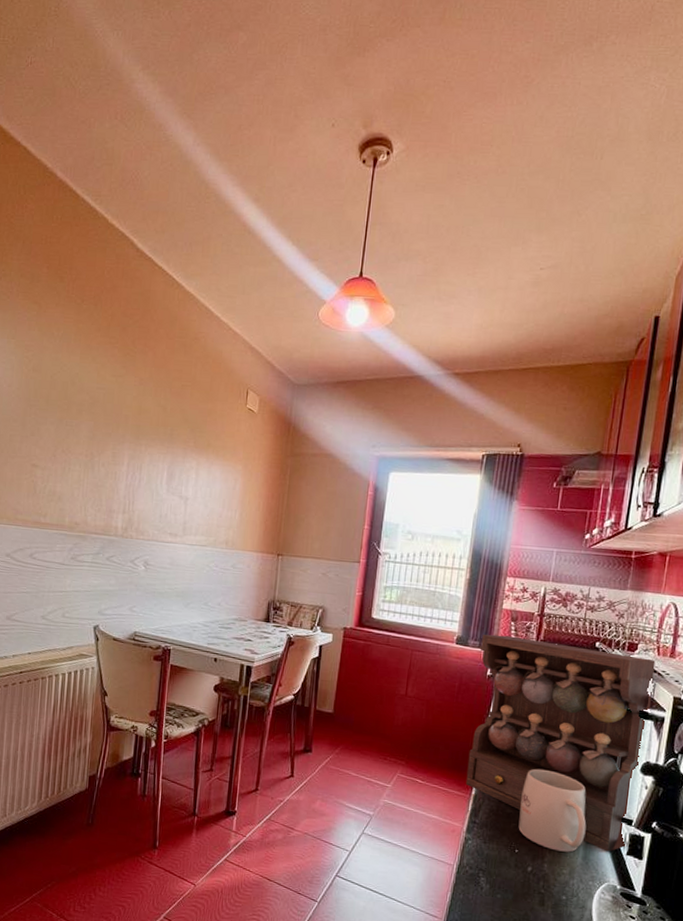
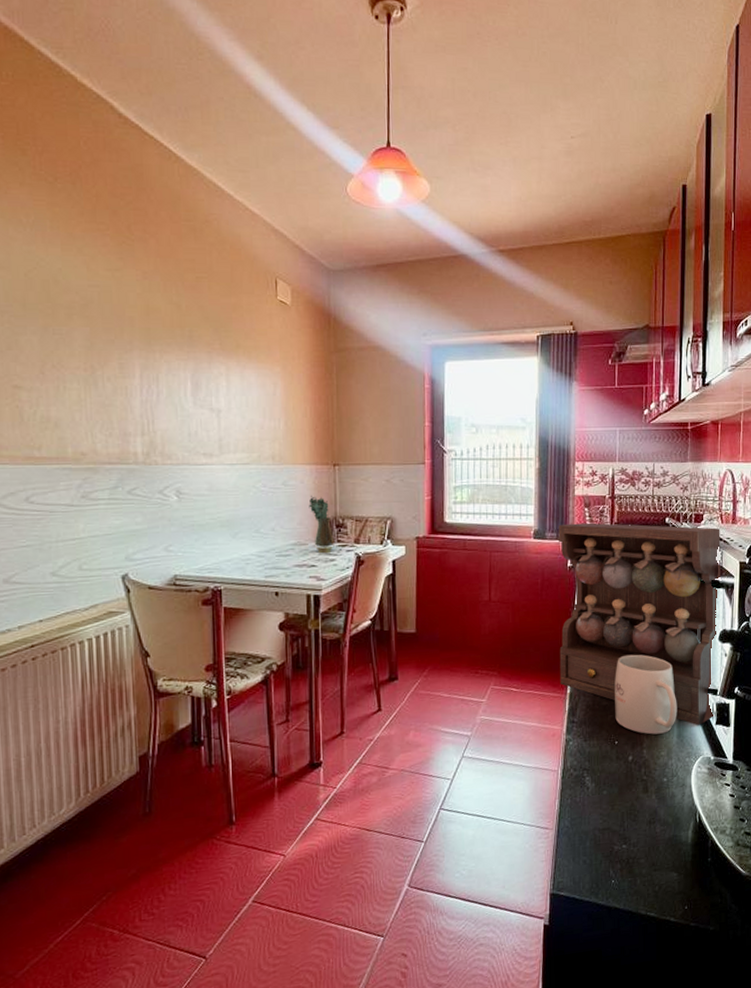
vase: none [251,579,271,632] -> present [308,496,334,554]

